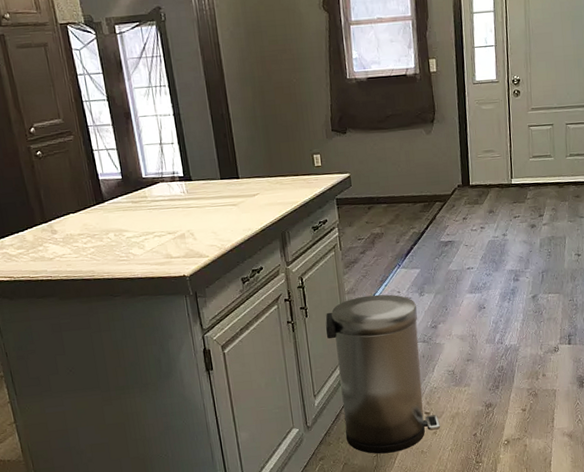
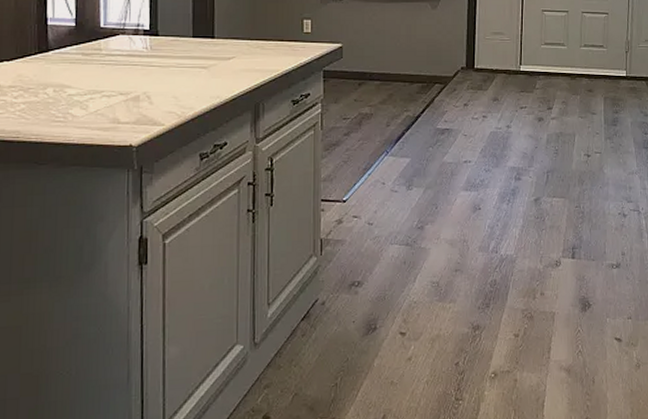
pedal bin: present [325,294,441,454] -> none [293,184,417,383]

